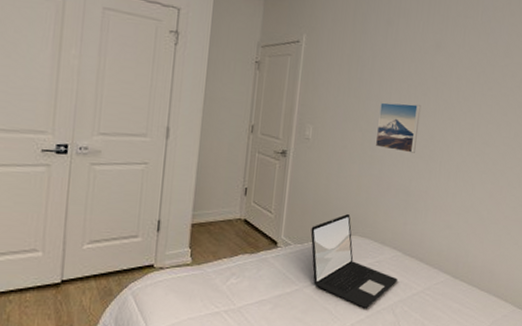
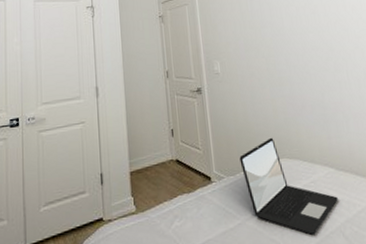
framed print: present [375,102,421,153] -> none [275,23,320,69]

